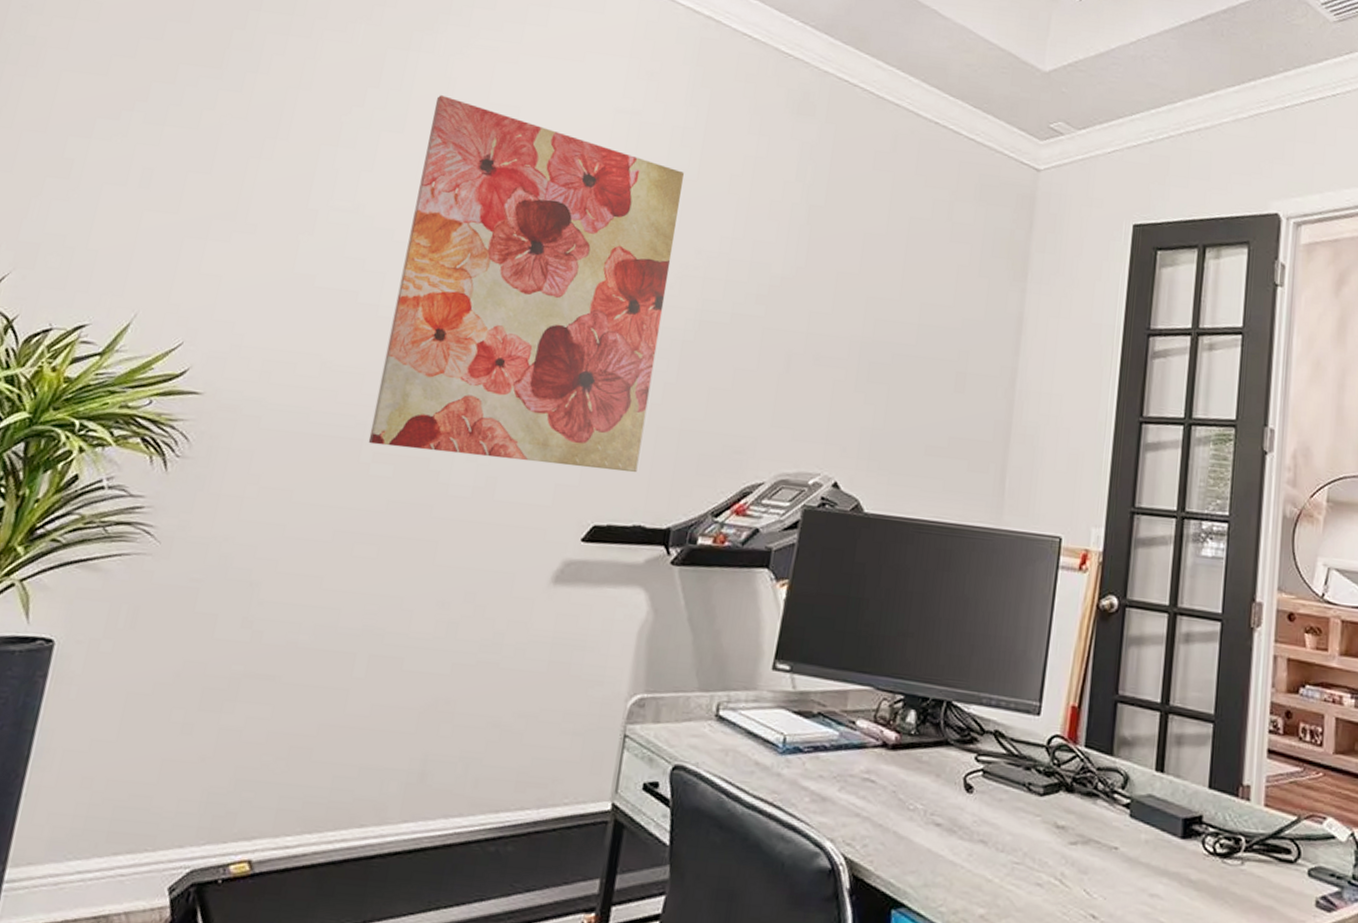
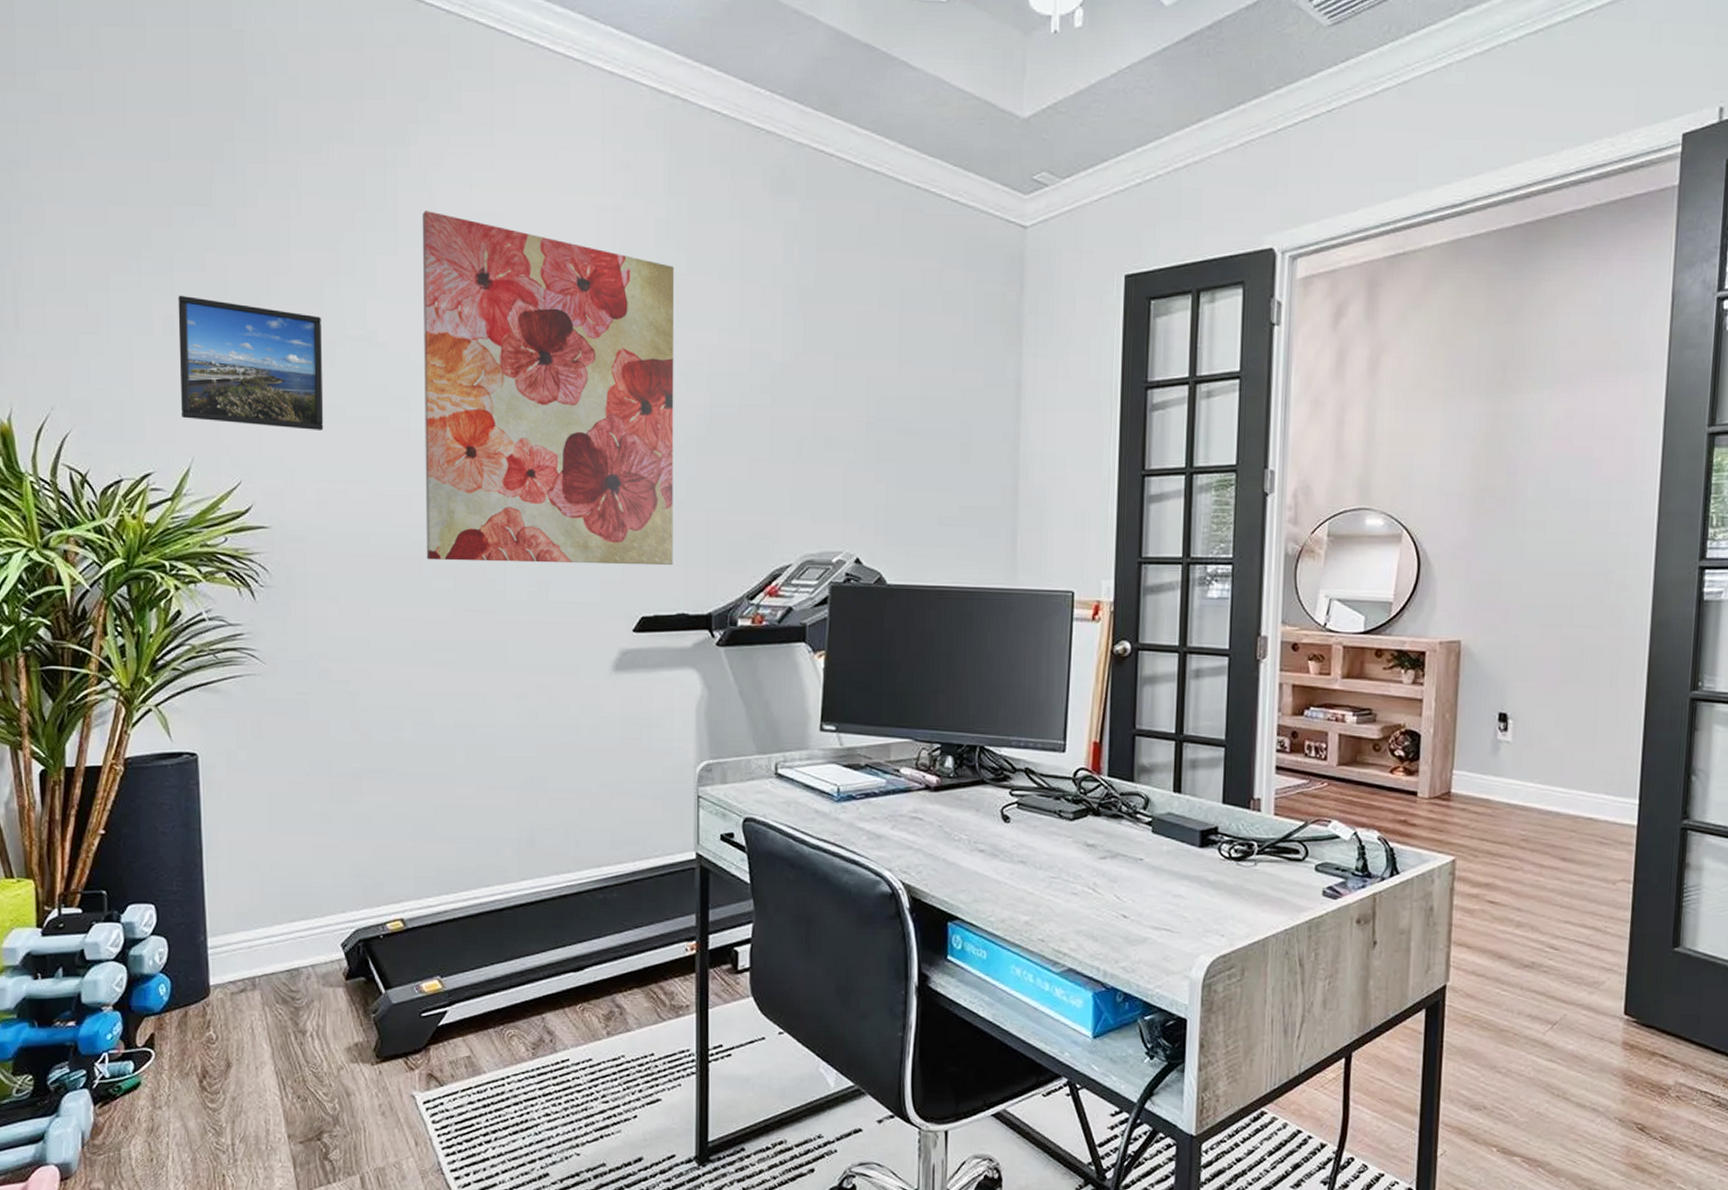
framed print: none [135,149,310,298] -> present [178,295,324,430]

